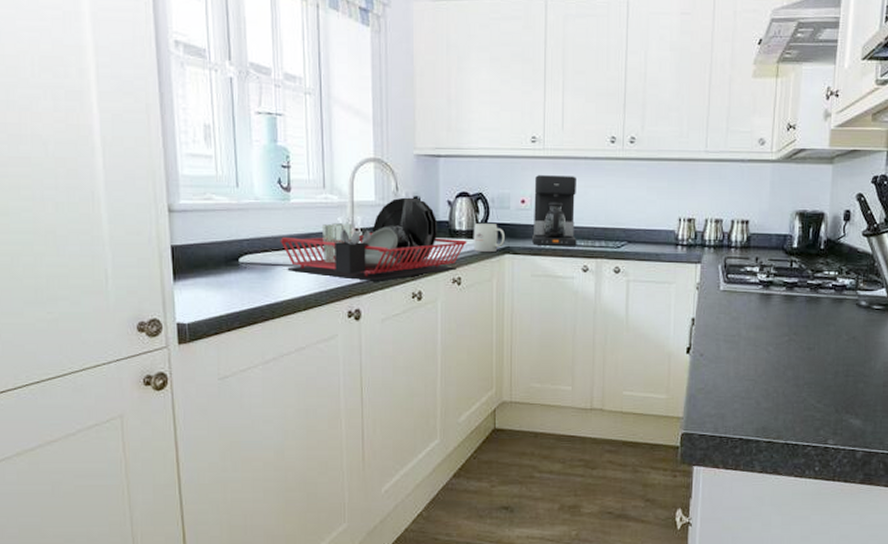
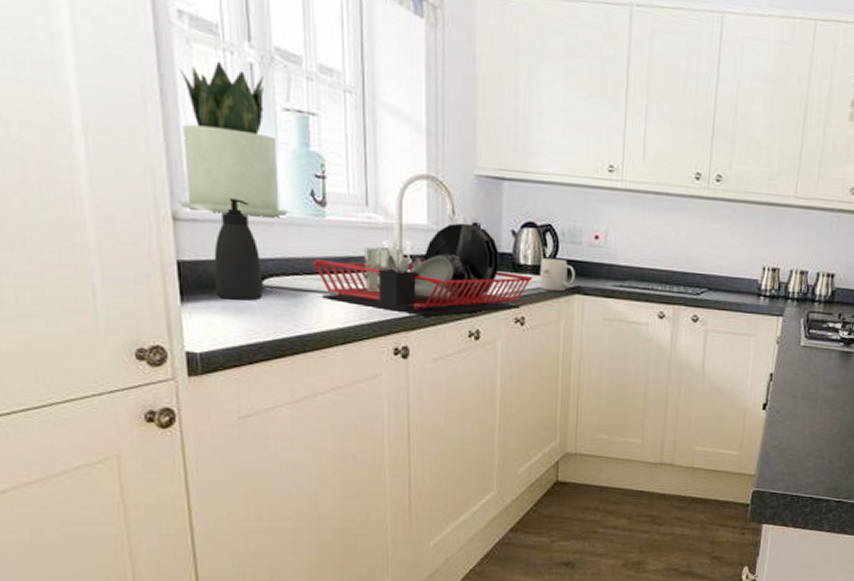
planter: none [173,78,260,204] -> present [178,60,288,218]
soap dispenser: none [200,190,238,276] -> present [214,198,262,301]
coffee maker: present [531,175,577,247] -> none [604,209,656,291]

